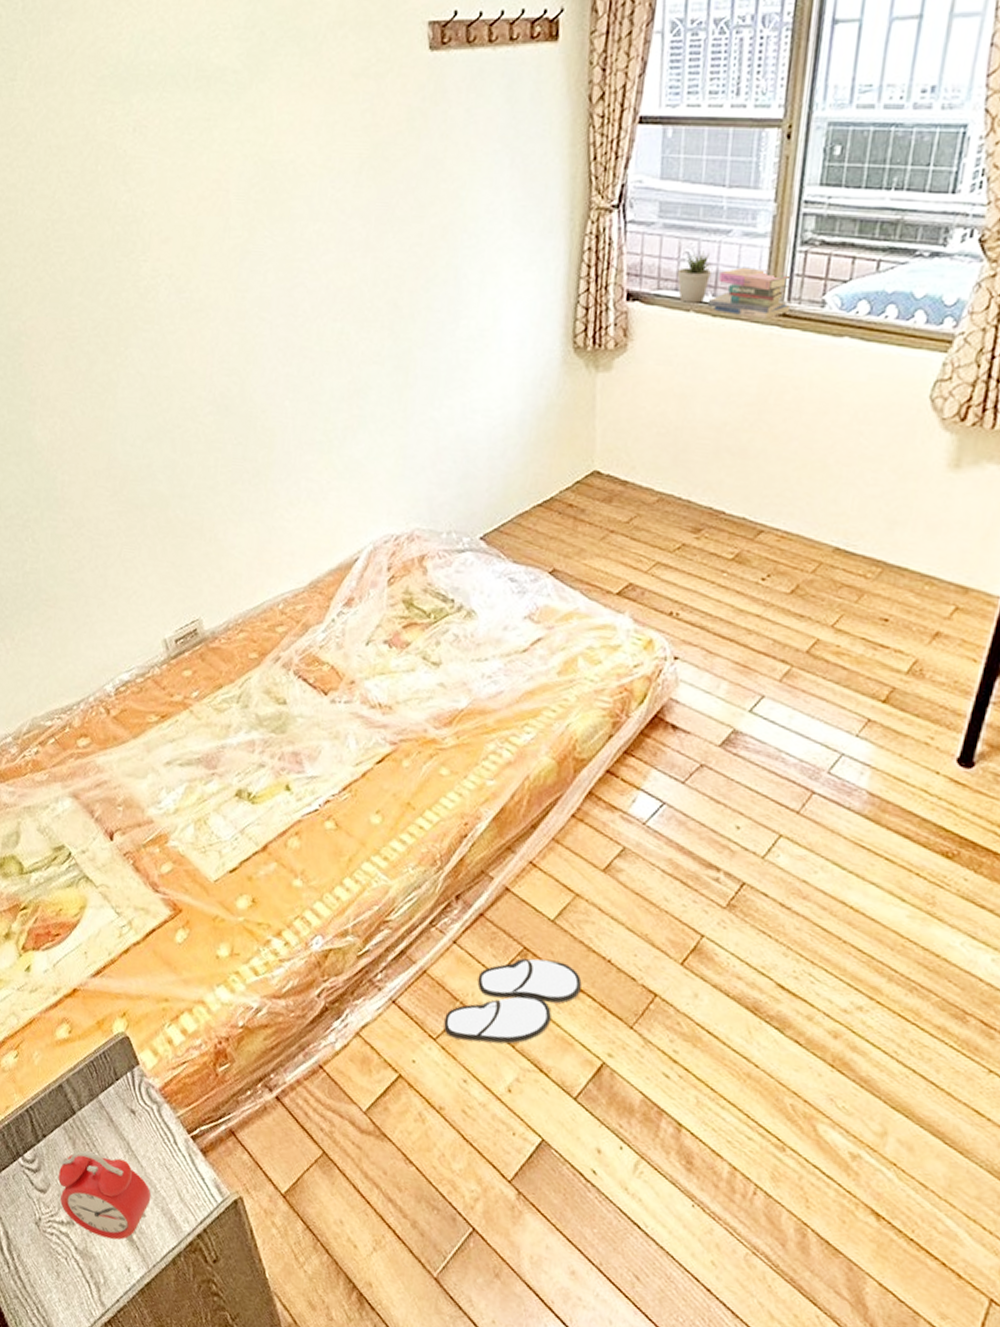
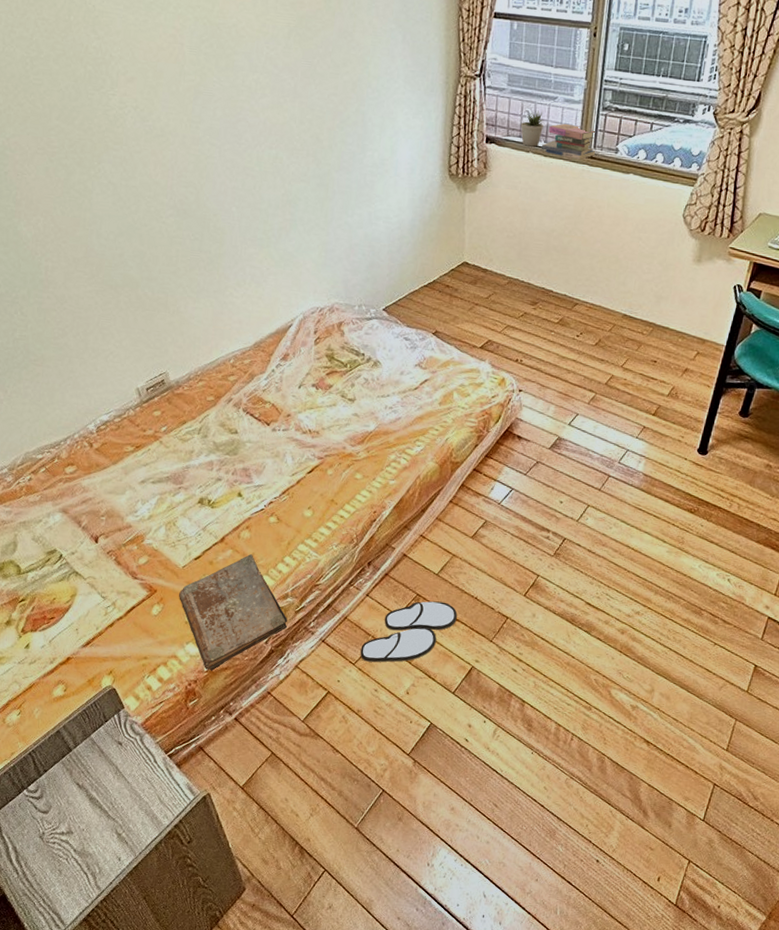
alarm clock: present [58,1150,152,1244] -> none [58,777,137,840]
book: none [209,870,347,1027] -> present [179,554,288,671]

